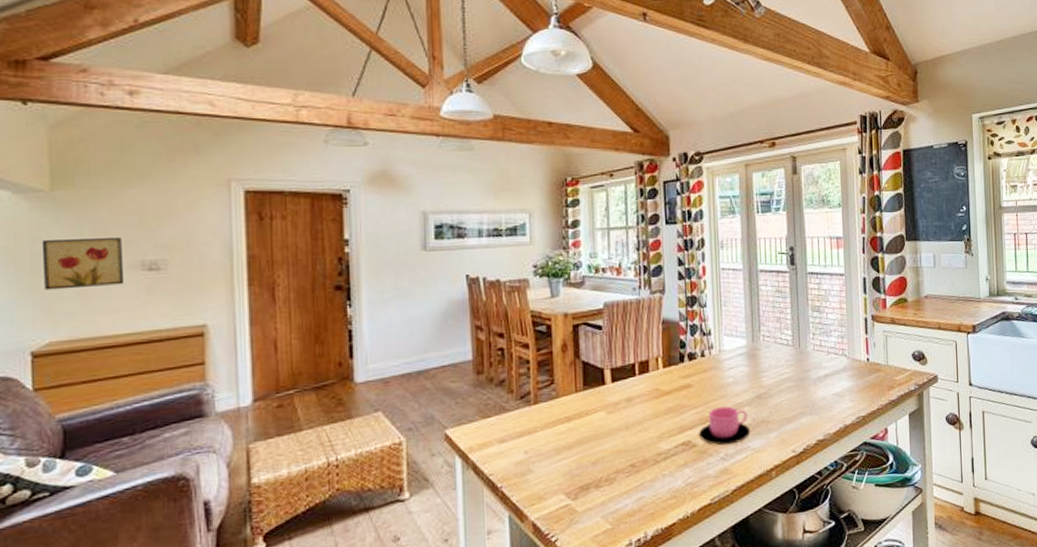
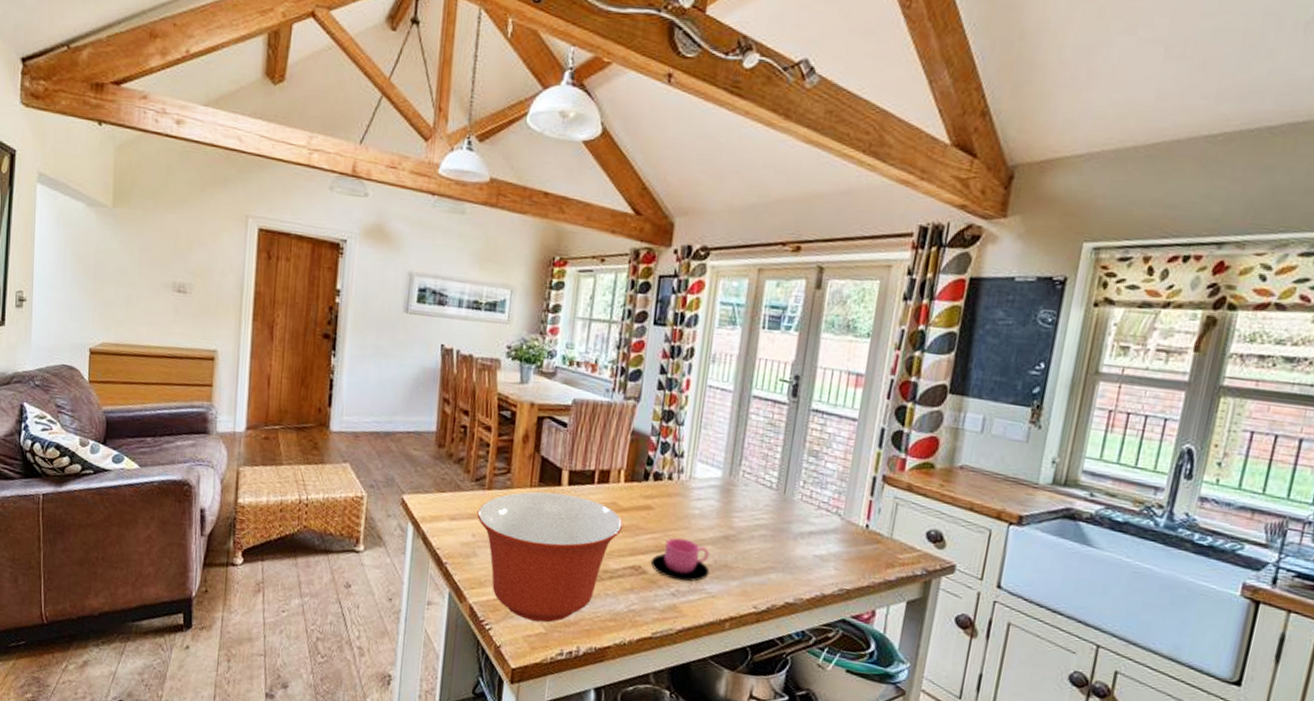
wall art: present [41,238,125,290] -> none [102,252,160,302]
mixing bowl: none [526,390,669,521] -> present [477,491,624,623]

